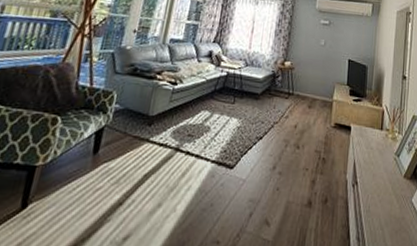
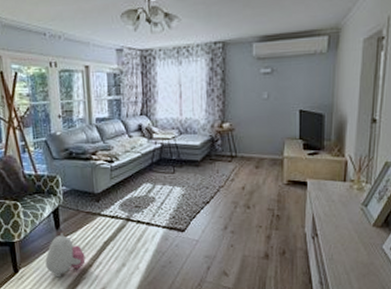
plush toy: none [65,159,118,218] -> present [45,233,86,278]

